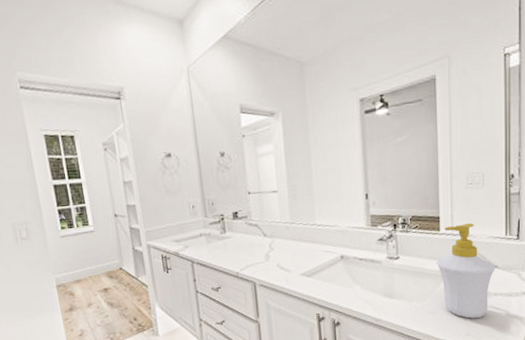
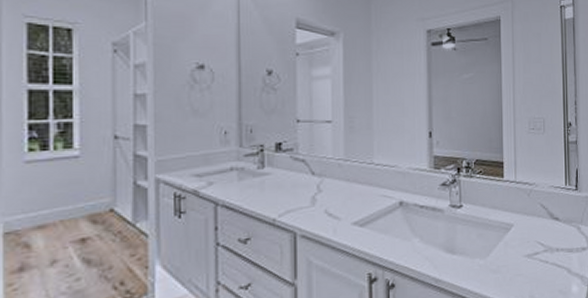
soap bottle: present [436,222,495,318] -> none [499,170,557,278]

